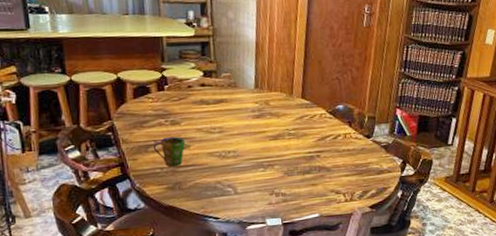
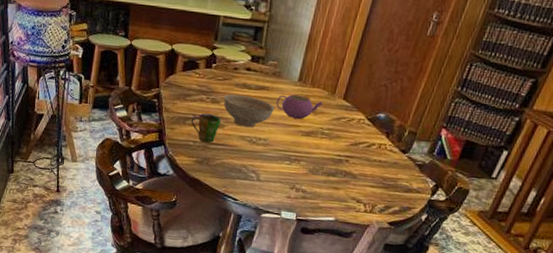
decorative bowl: none [183,111,237,144] -> present [223,94,275,128]
teapot: none [237,101,283,125] -> present [276,94,323,119]

